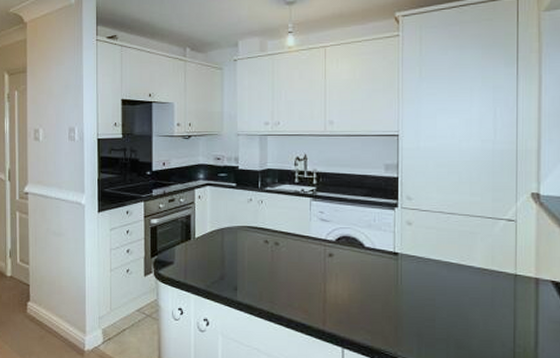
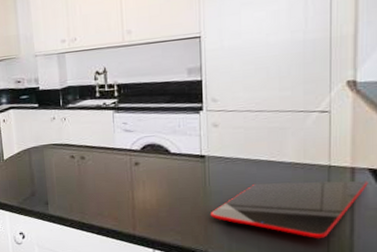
cutting board: none [402,286,551,349] -> present [211,181,368,238]

